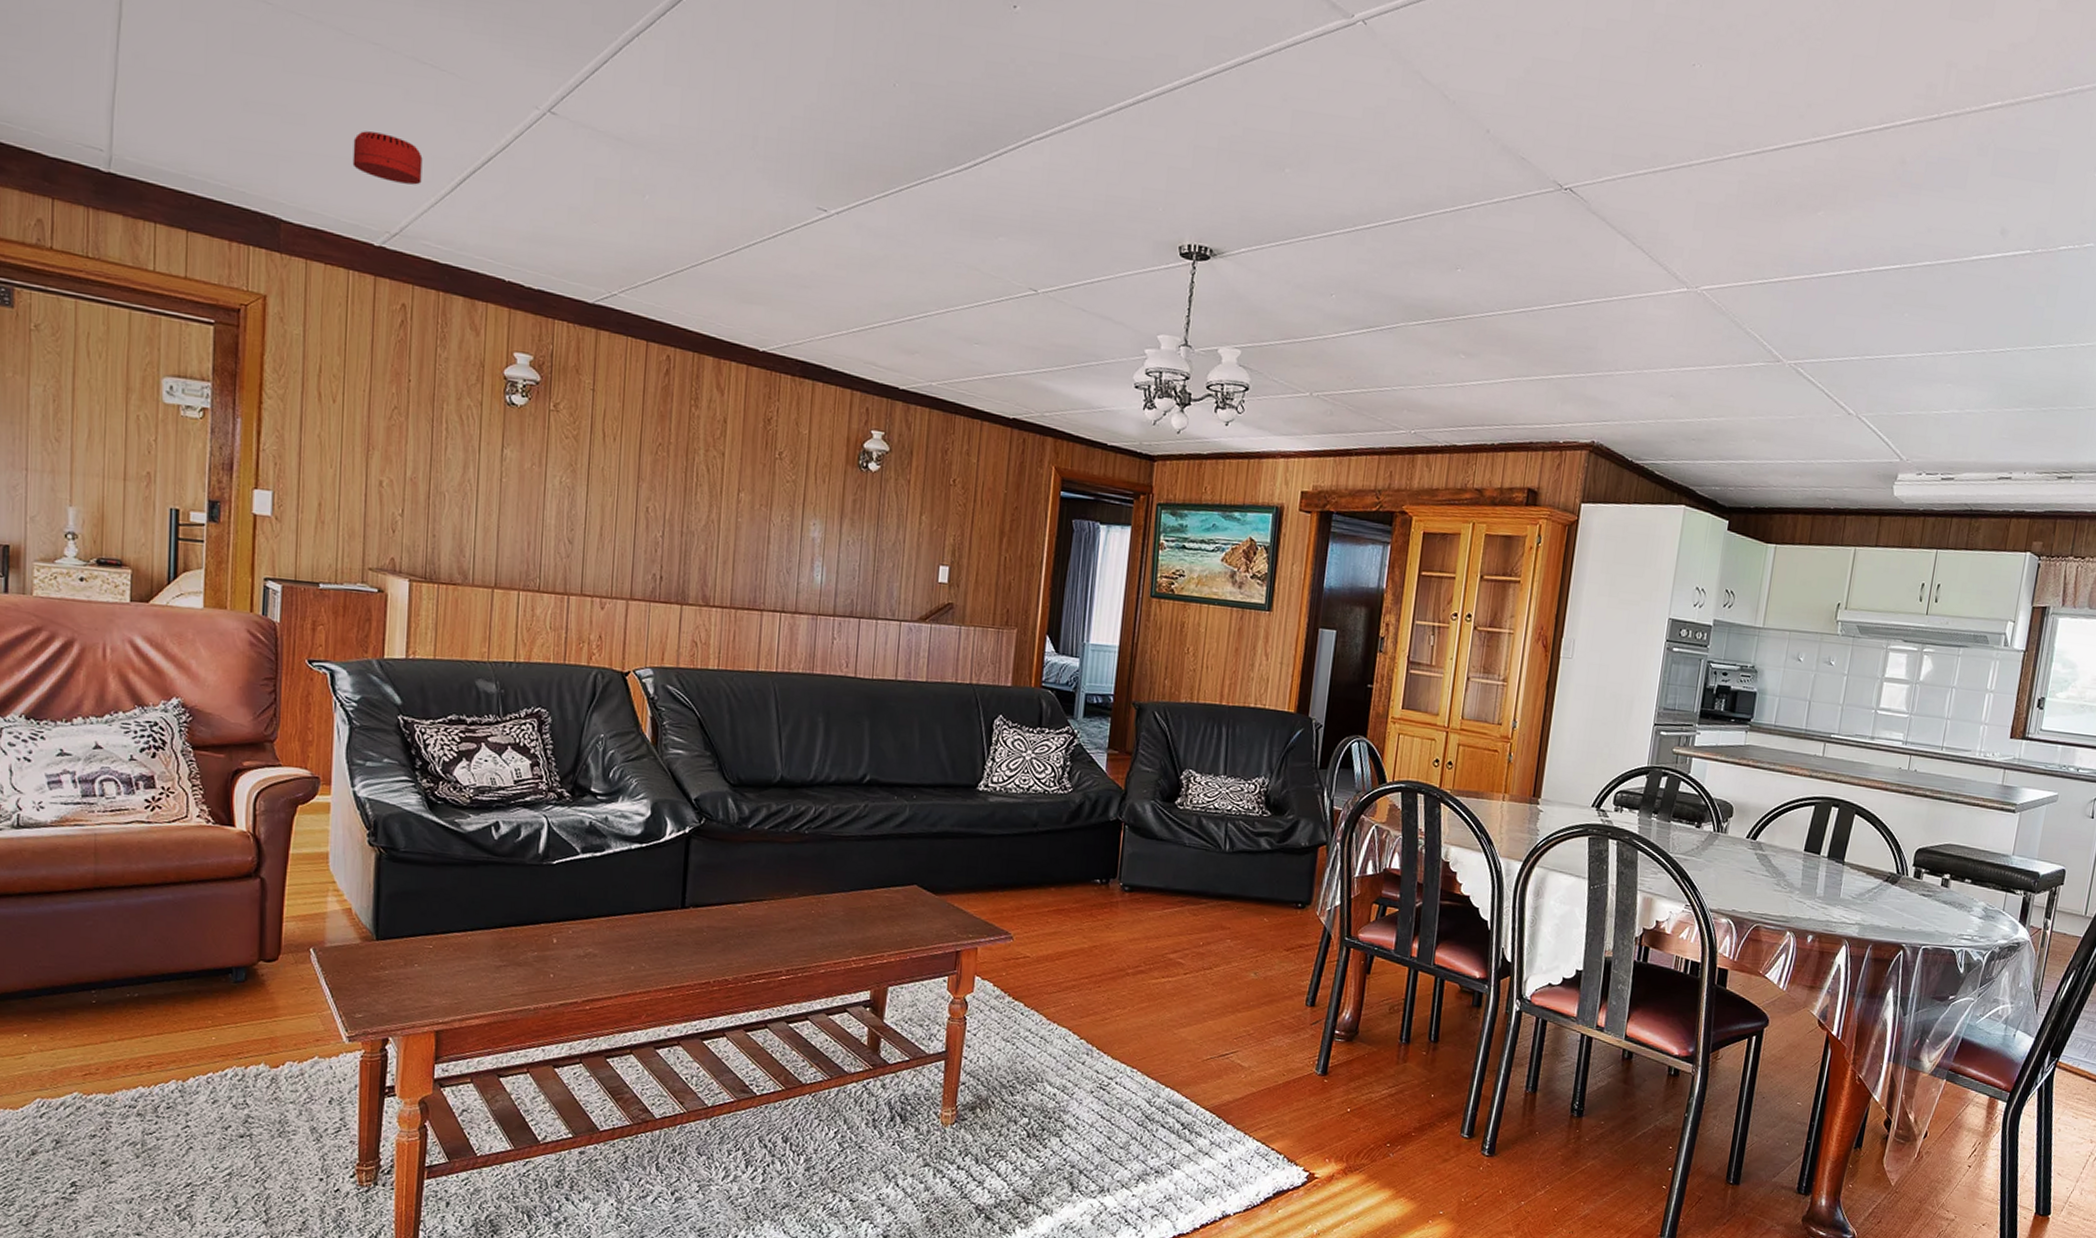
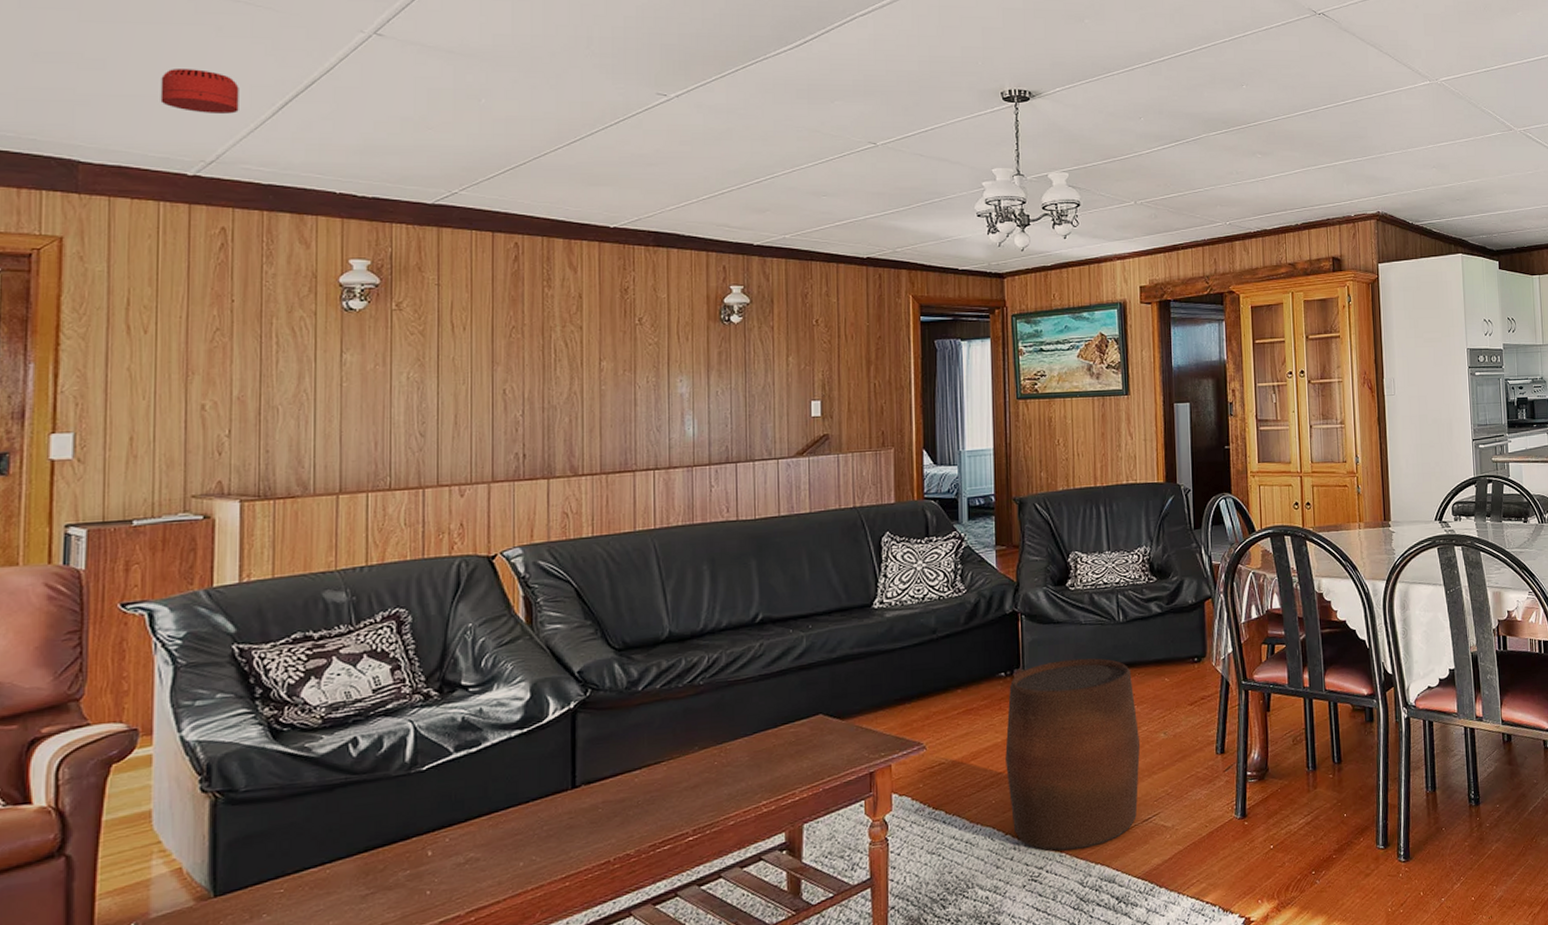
stool: none [1089,878,1230,1070] -> present [1005,658,1141,852]

